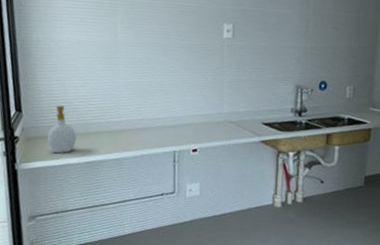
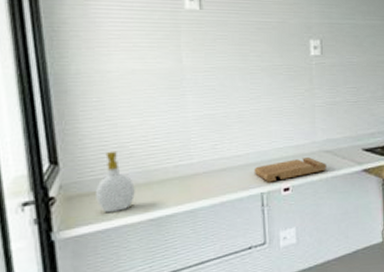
cutting board: none [169,125,230,143] -> present [254,158,326,182]

